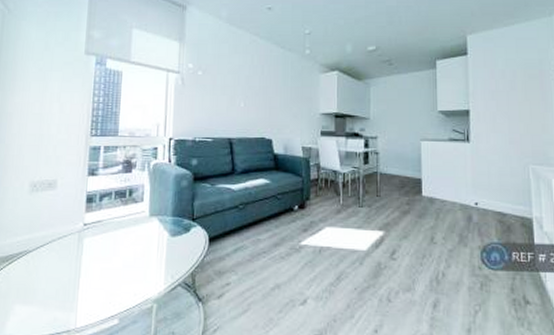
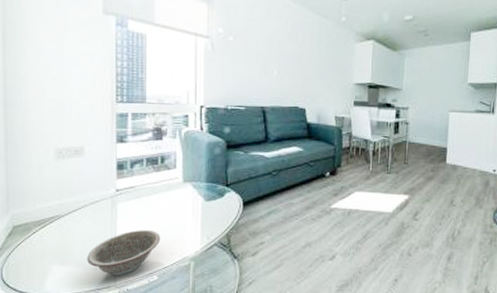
decorative bowl: none [49,266,125,319] -> present [87,229,161,276]

